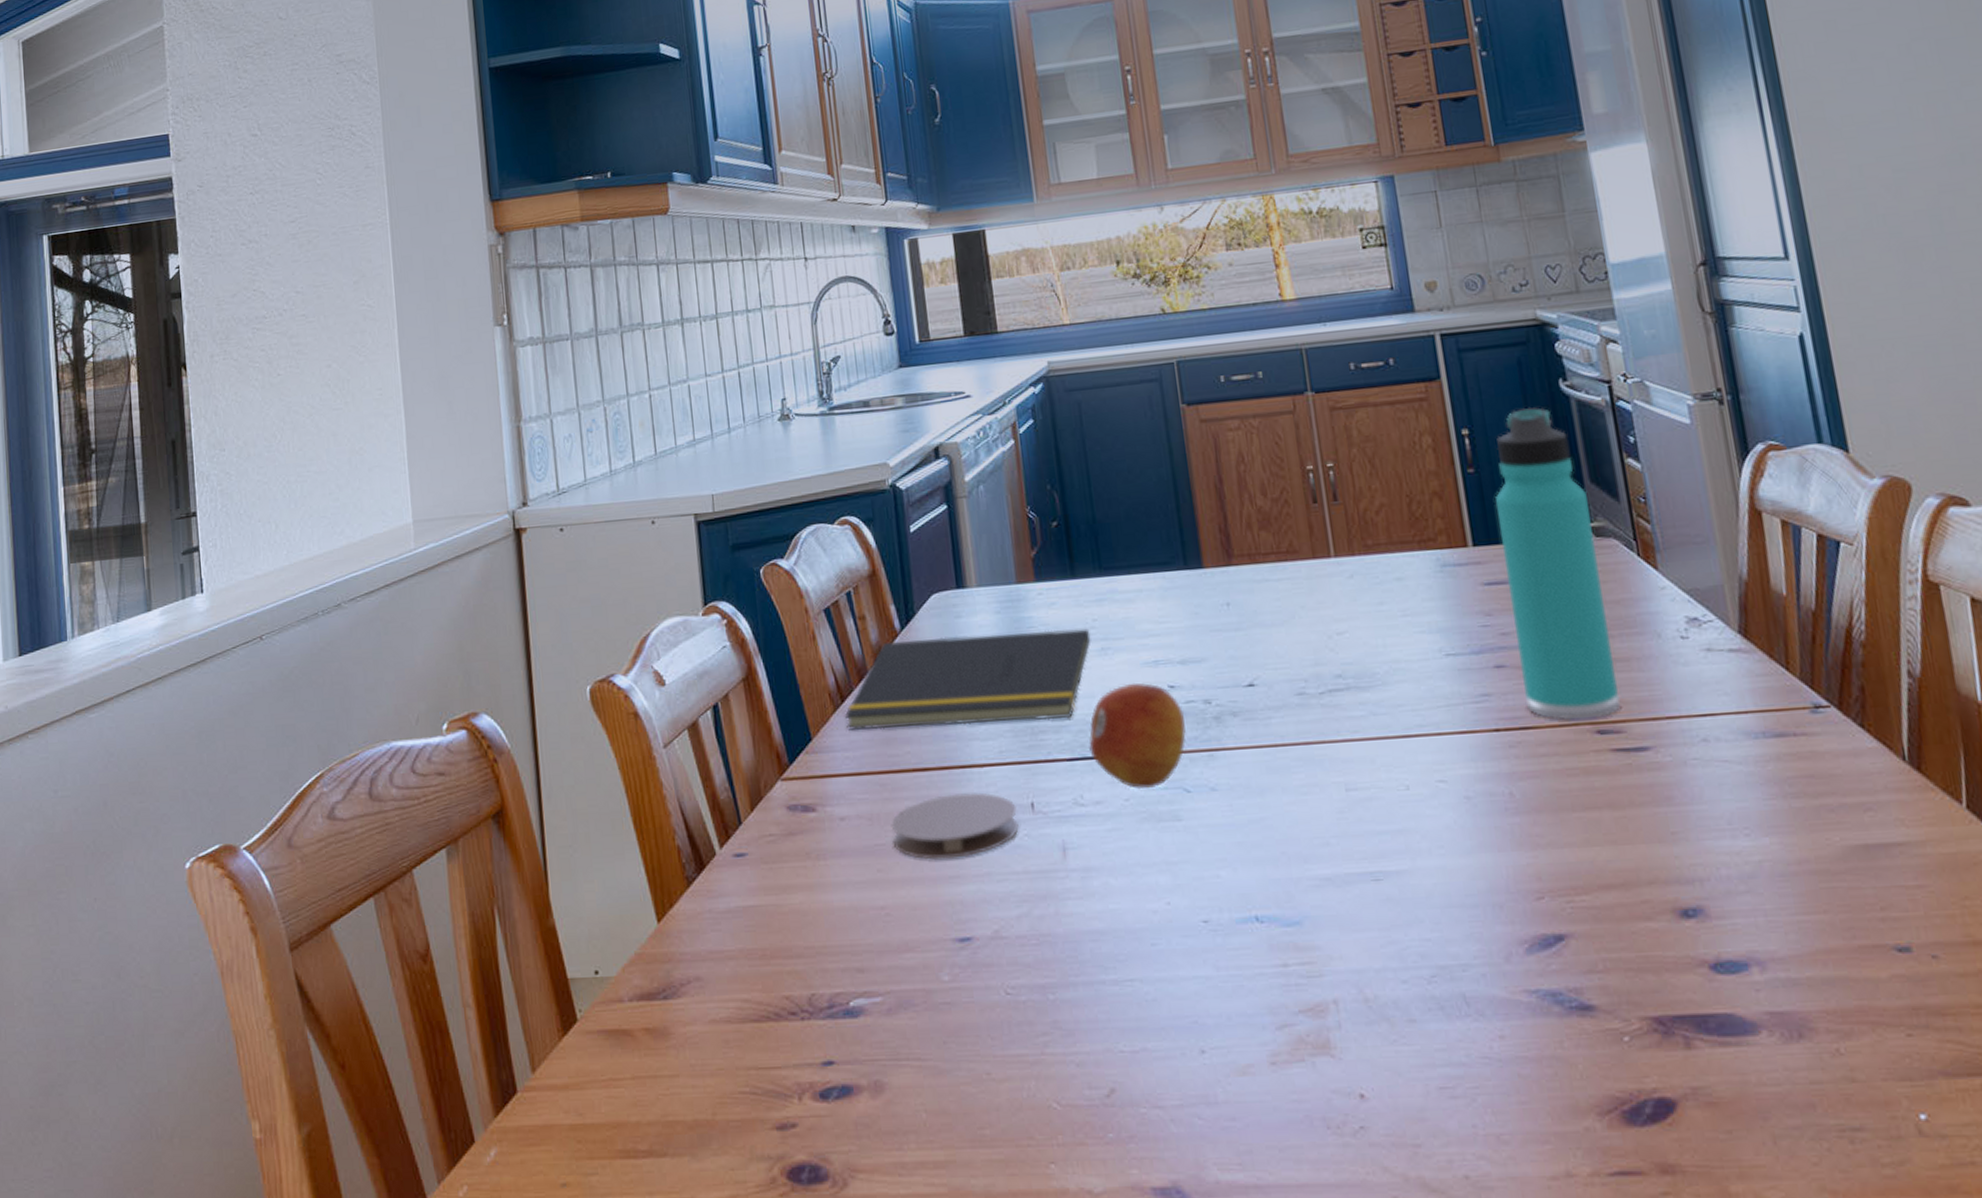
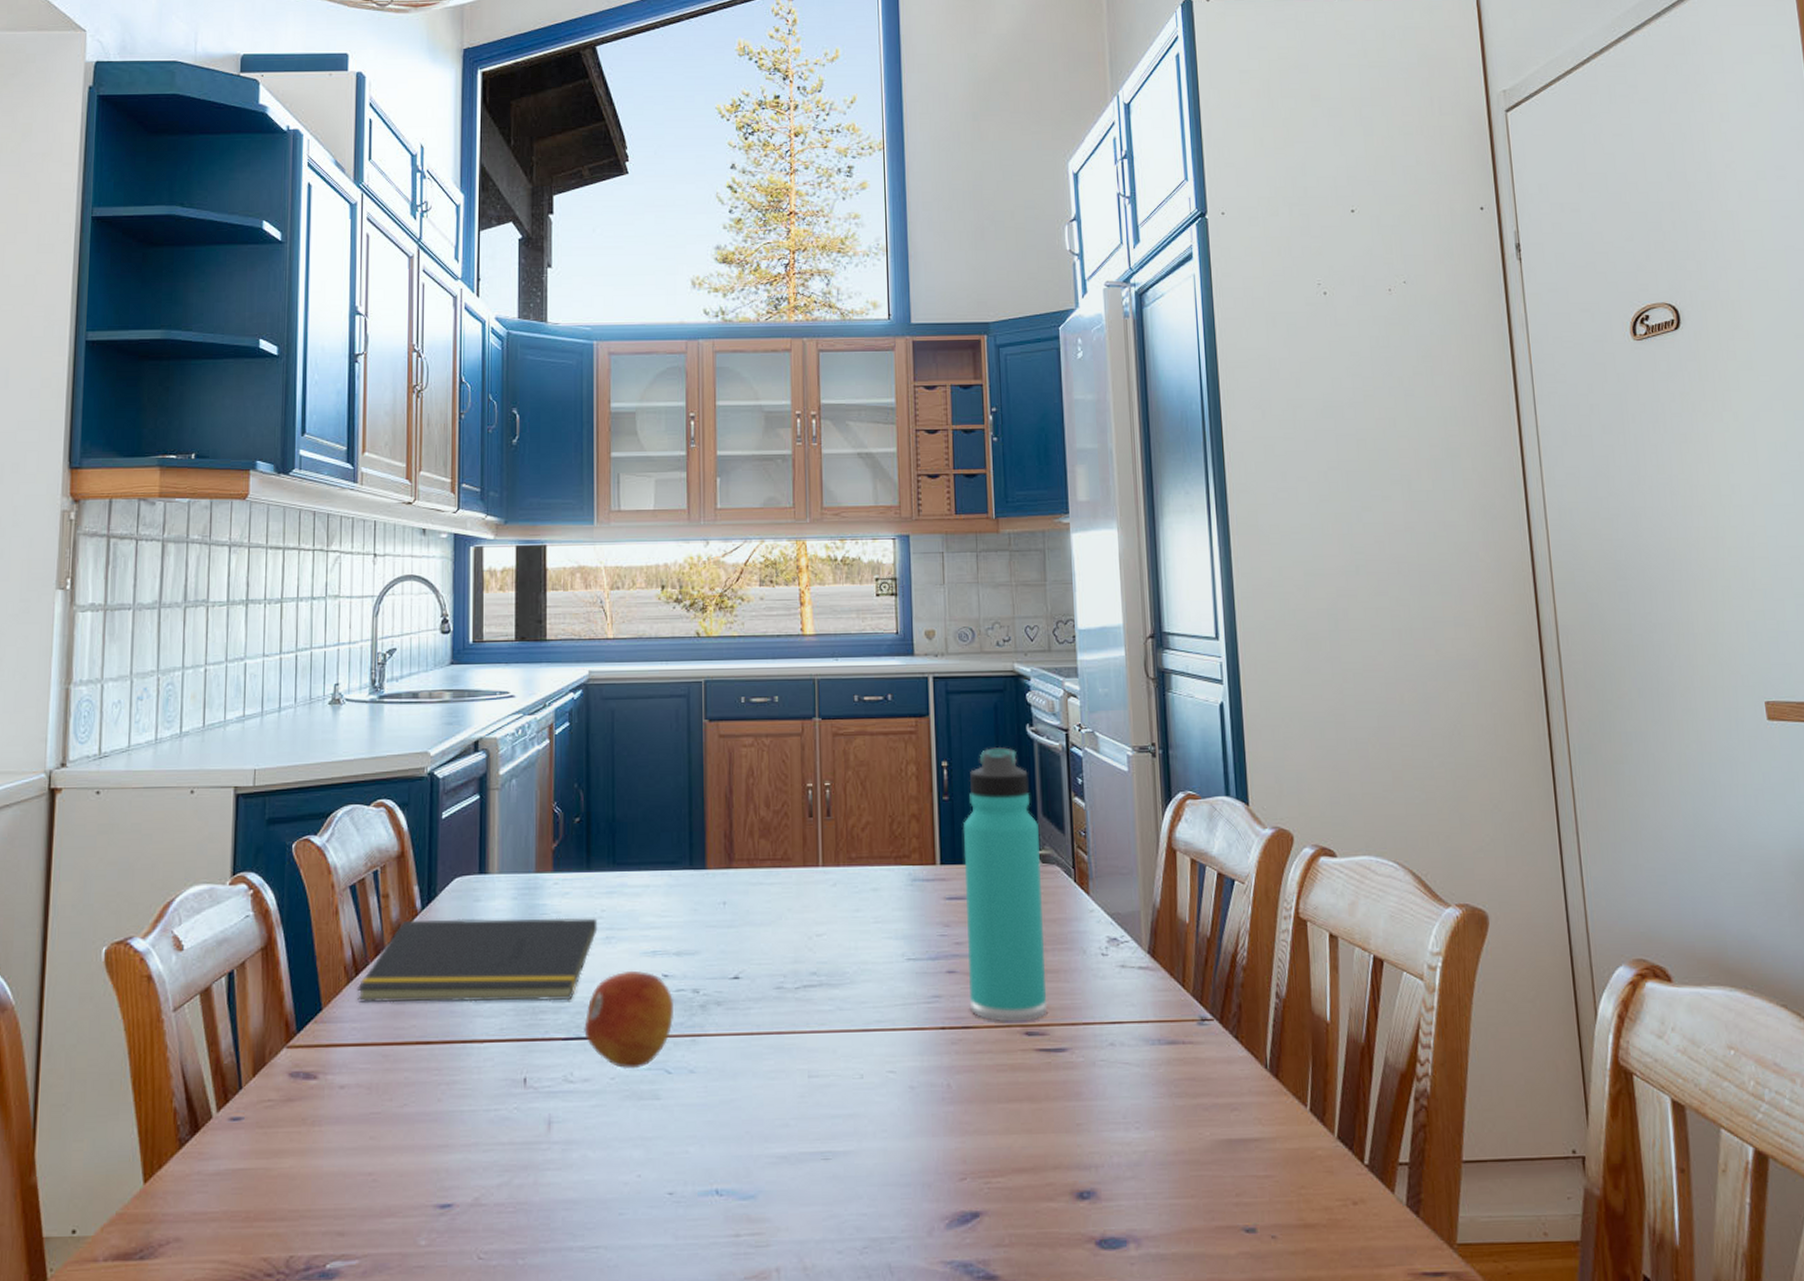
coaster: present [891,793,1019,860] -> none [388,1067,511,1129]

